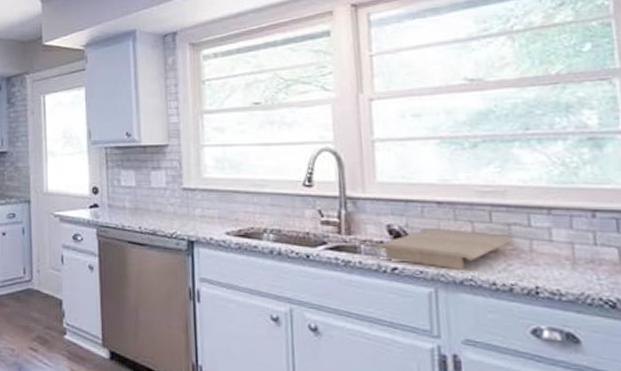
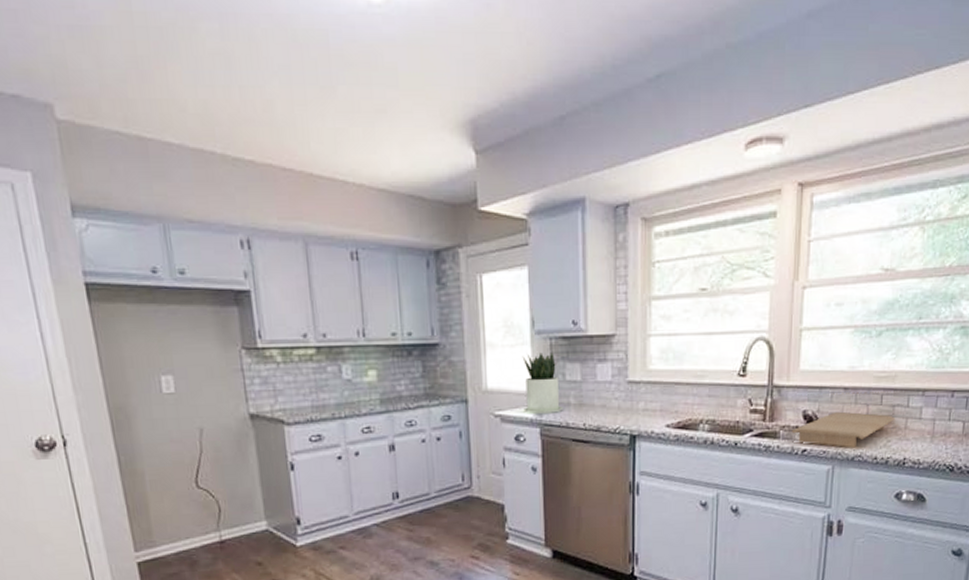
planter: none [79,160,119,217] -> present [522,352,563,415]

